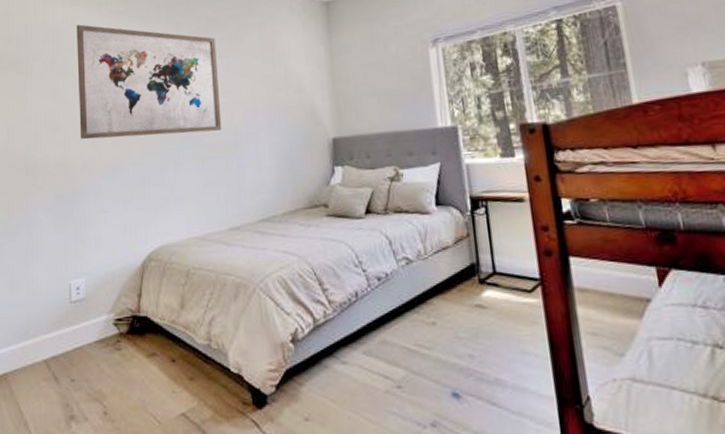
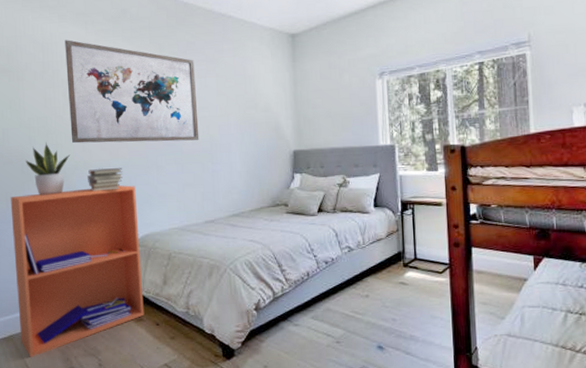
bookshelf: none [12,186,158,402] -> present [10,185,145,357]
potted plant: none [30,139,79,202] -> present [26,142,71,195]
book stack: none [96,166,135,195] -> present [87,168,123,192]

